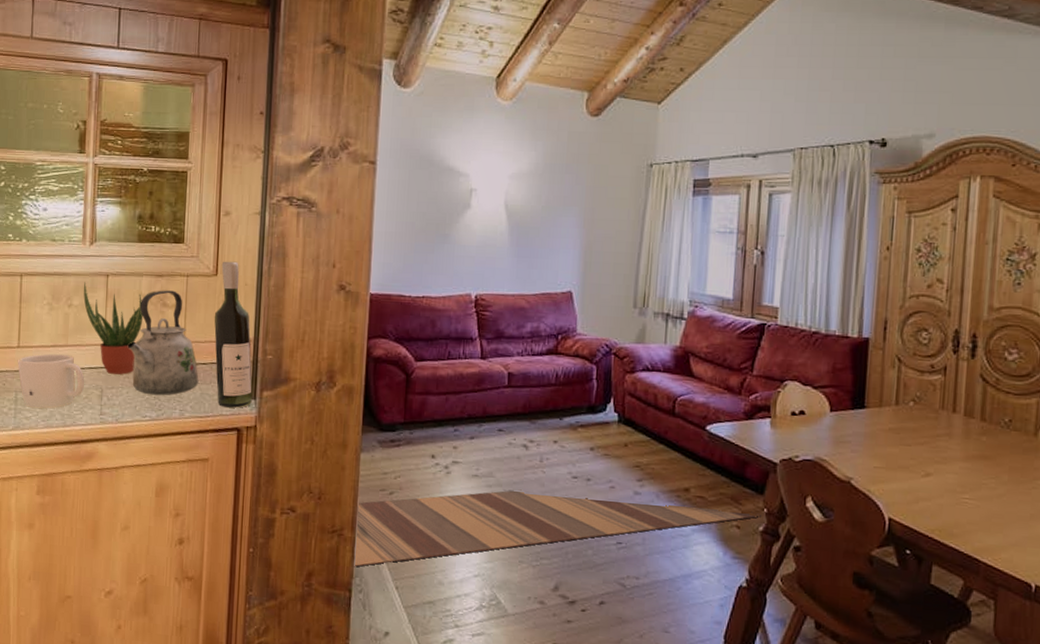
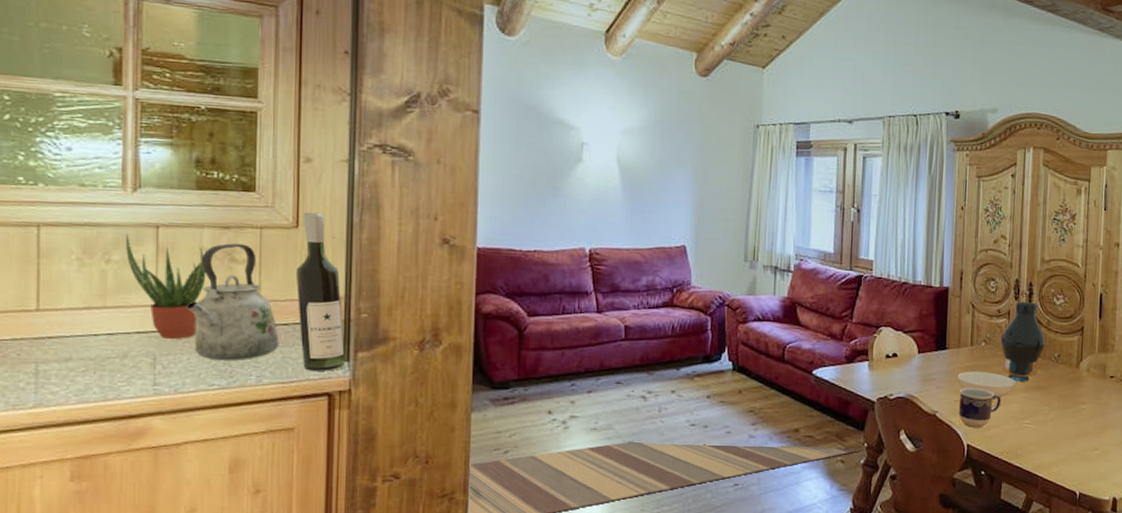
mug: present [17,353,84,410] -> none [36,317,130,382]
bowl: none [878,434,952,469] -> present [958,371,1016,400]
cup: none [878,452,934,500] -> present [958,387,1002,428]
vase: none [933,356,994,449] -> present [1000,302,1046,382]

